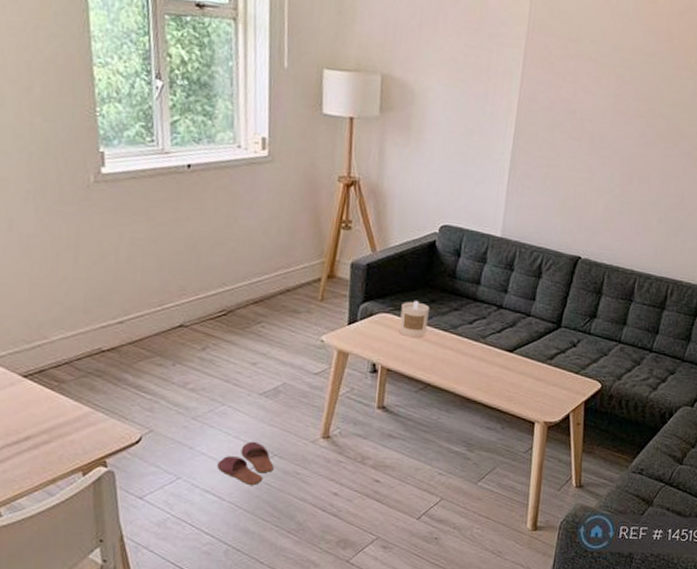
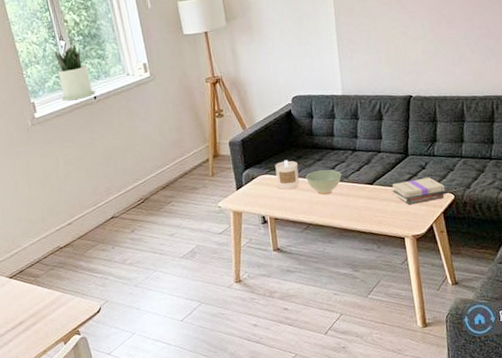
planter: none [142,89,193,165] -> present [52,45,97,101]
slippers: present [217,441,274,485] -> none [160,295,203,330]
bowl: none [435,321,480,353] -> present [306,169,342,195]
books: none [531,356,595,386] -> present [391,177,448,205]

